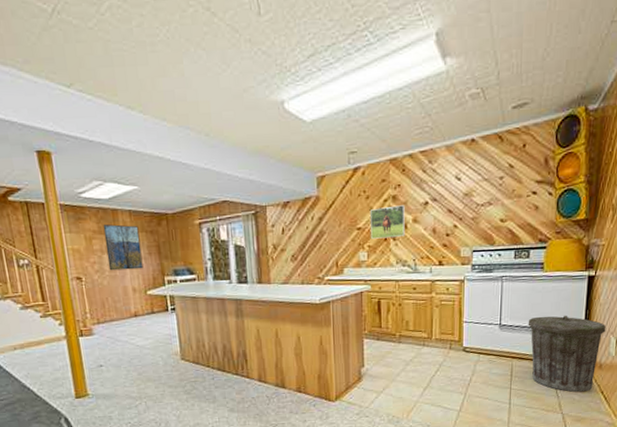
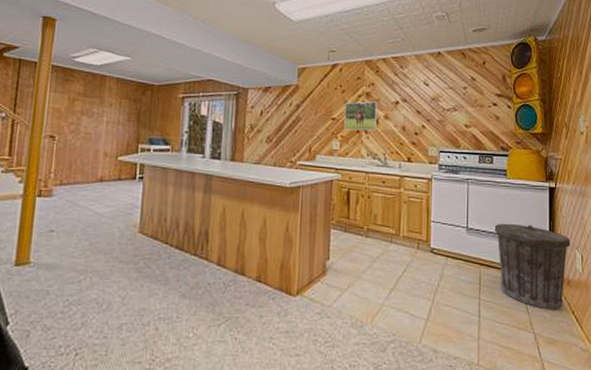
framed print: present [103,224,144,271] -> none [85,88,123,135]

